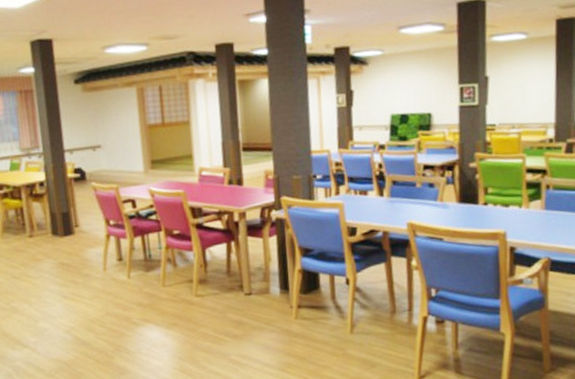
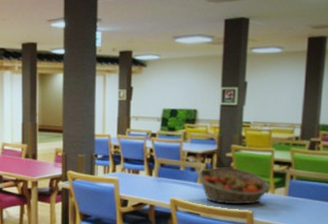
fruit basket: none [436,179,525,225] -> present [197,167,271,205]

